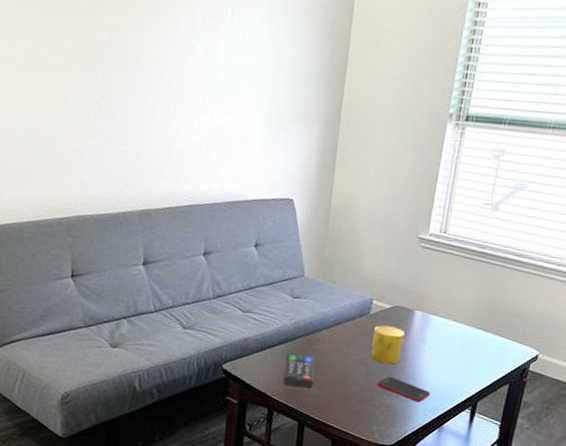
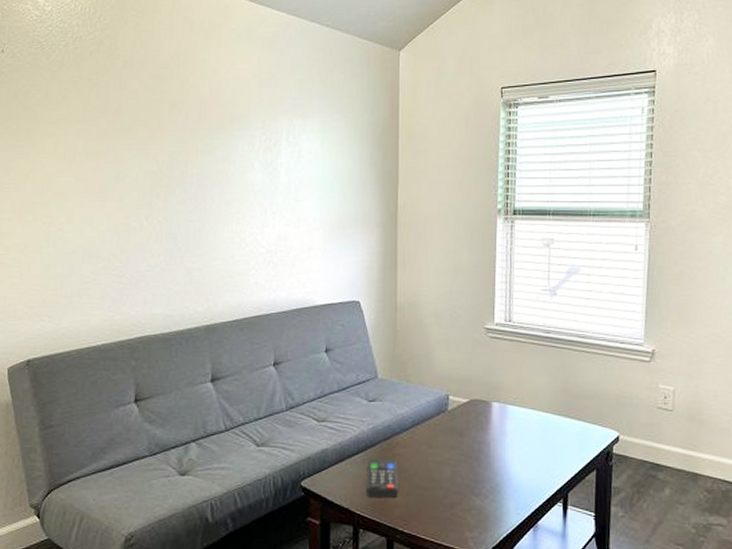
cup: present [370,325,405,364] -> none [453,421,485,462]
cell phone: present [377,376,431,403] -> none [464,475,520,501]

